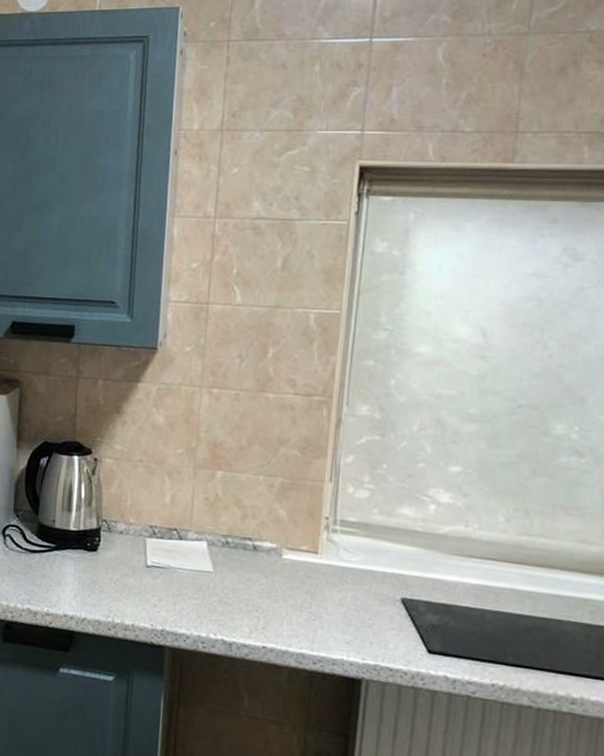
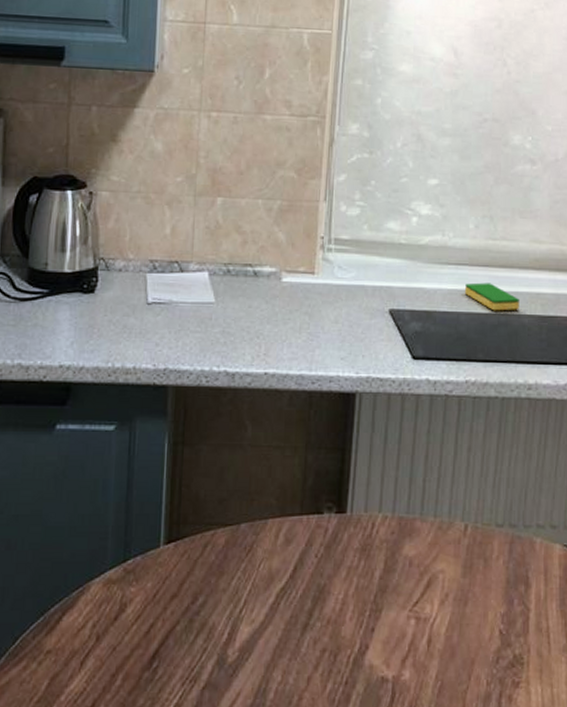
dish sponge: none [491,580,561,615] -> present [464,282,519,311]

